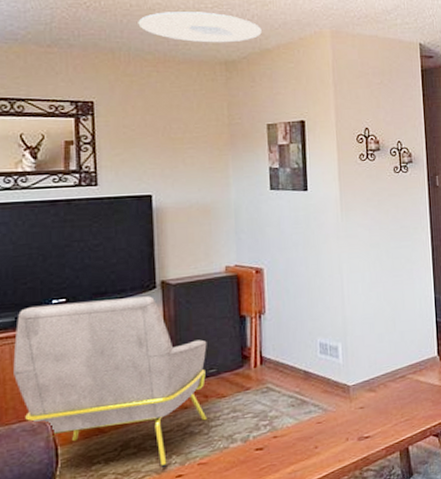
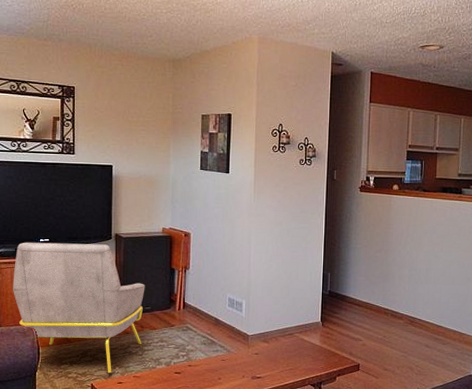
ceiling light: present [138,12,262,43] -> none [110,15,203,44]

